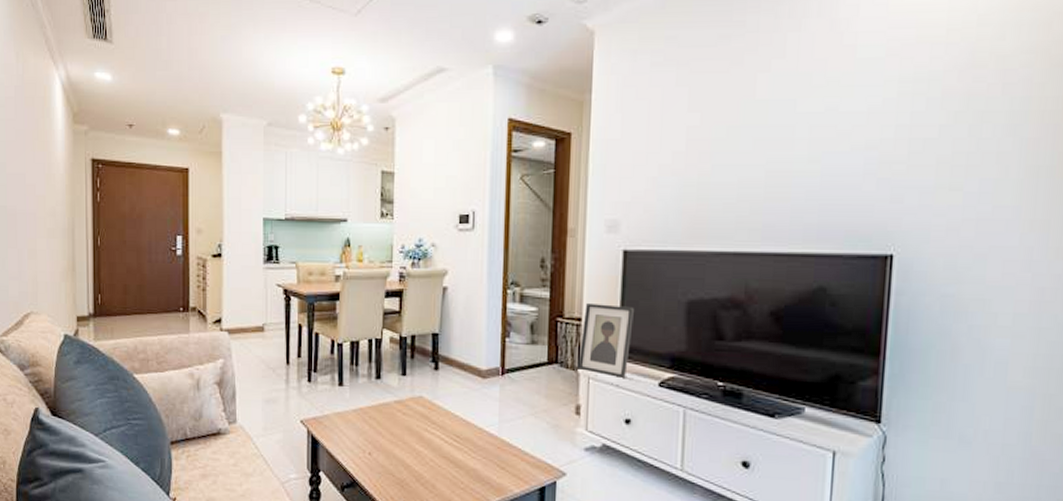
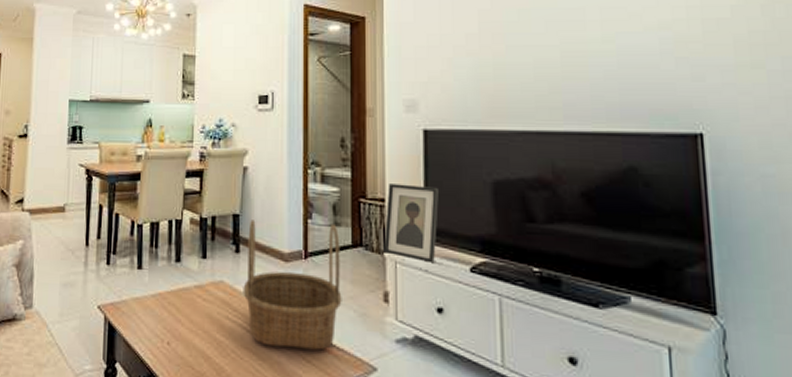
basket: none [441,338,536,458] -> present [243,220,342,350]

